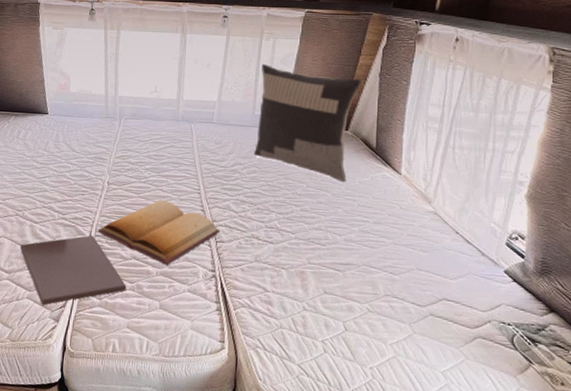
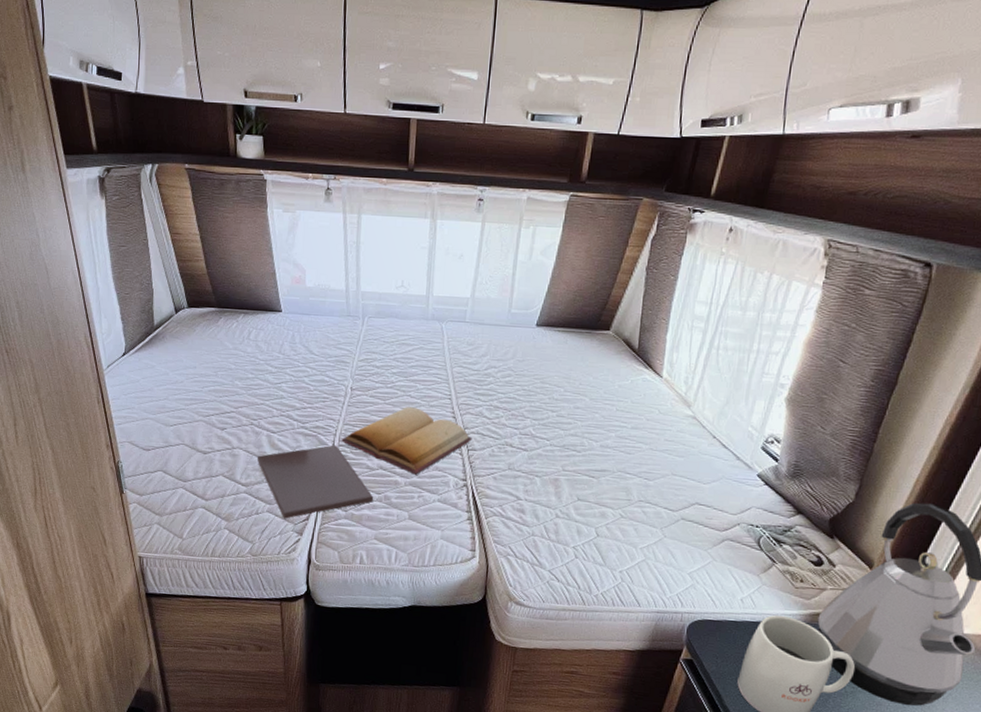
pillow: present [253,63,362,183] -> none [508,254,627,387]

